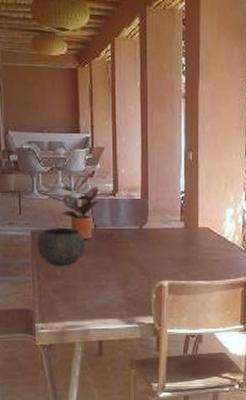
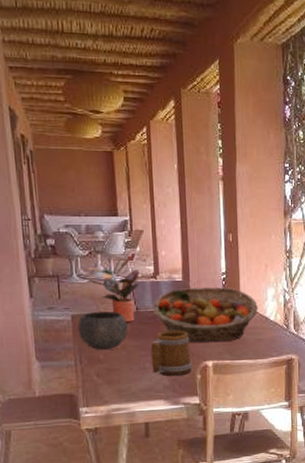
mug: none [107,249,148,295] -> present [150,330,192,377]
fruit basket: none [111,205,216,261] -> present [153,286,258,342]

